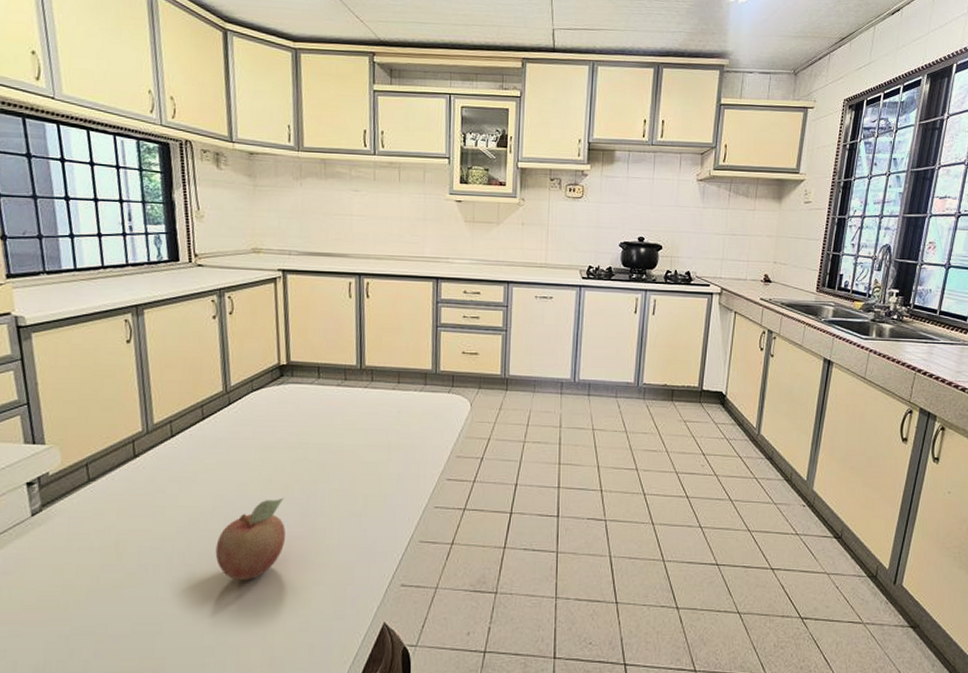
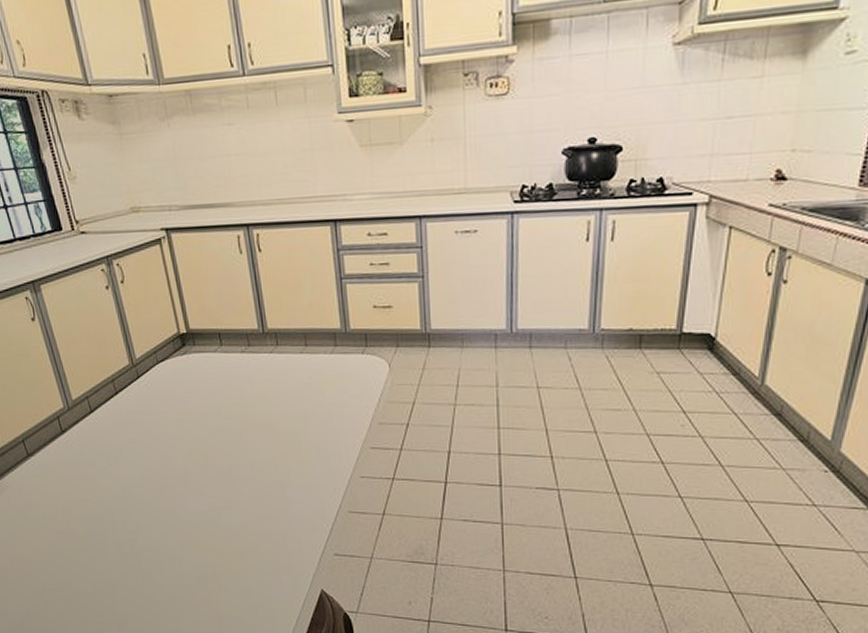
fruit: present [215,497,285,581] -> none [150,469,214,547]

